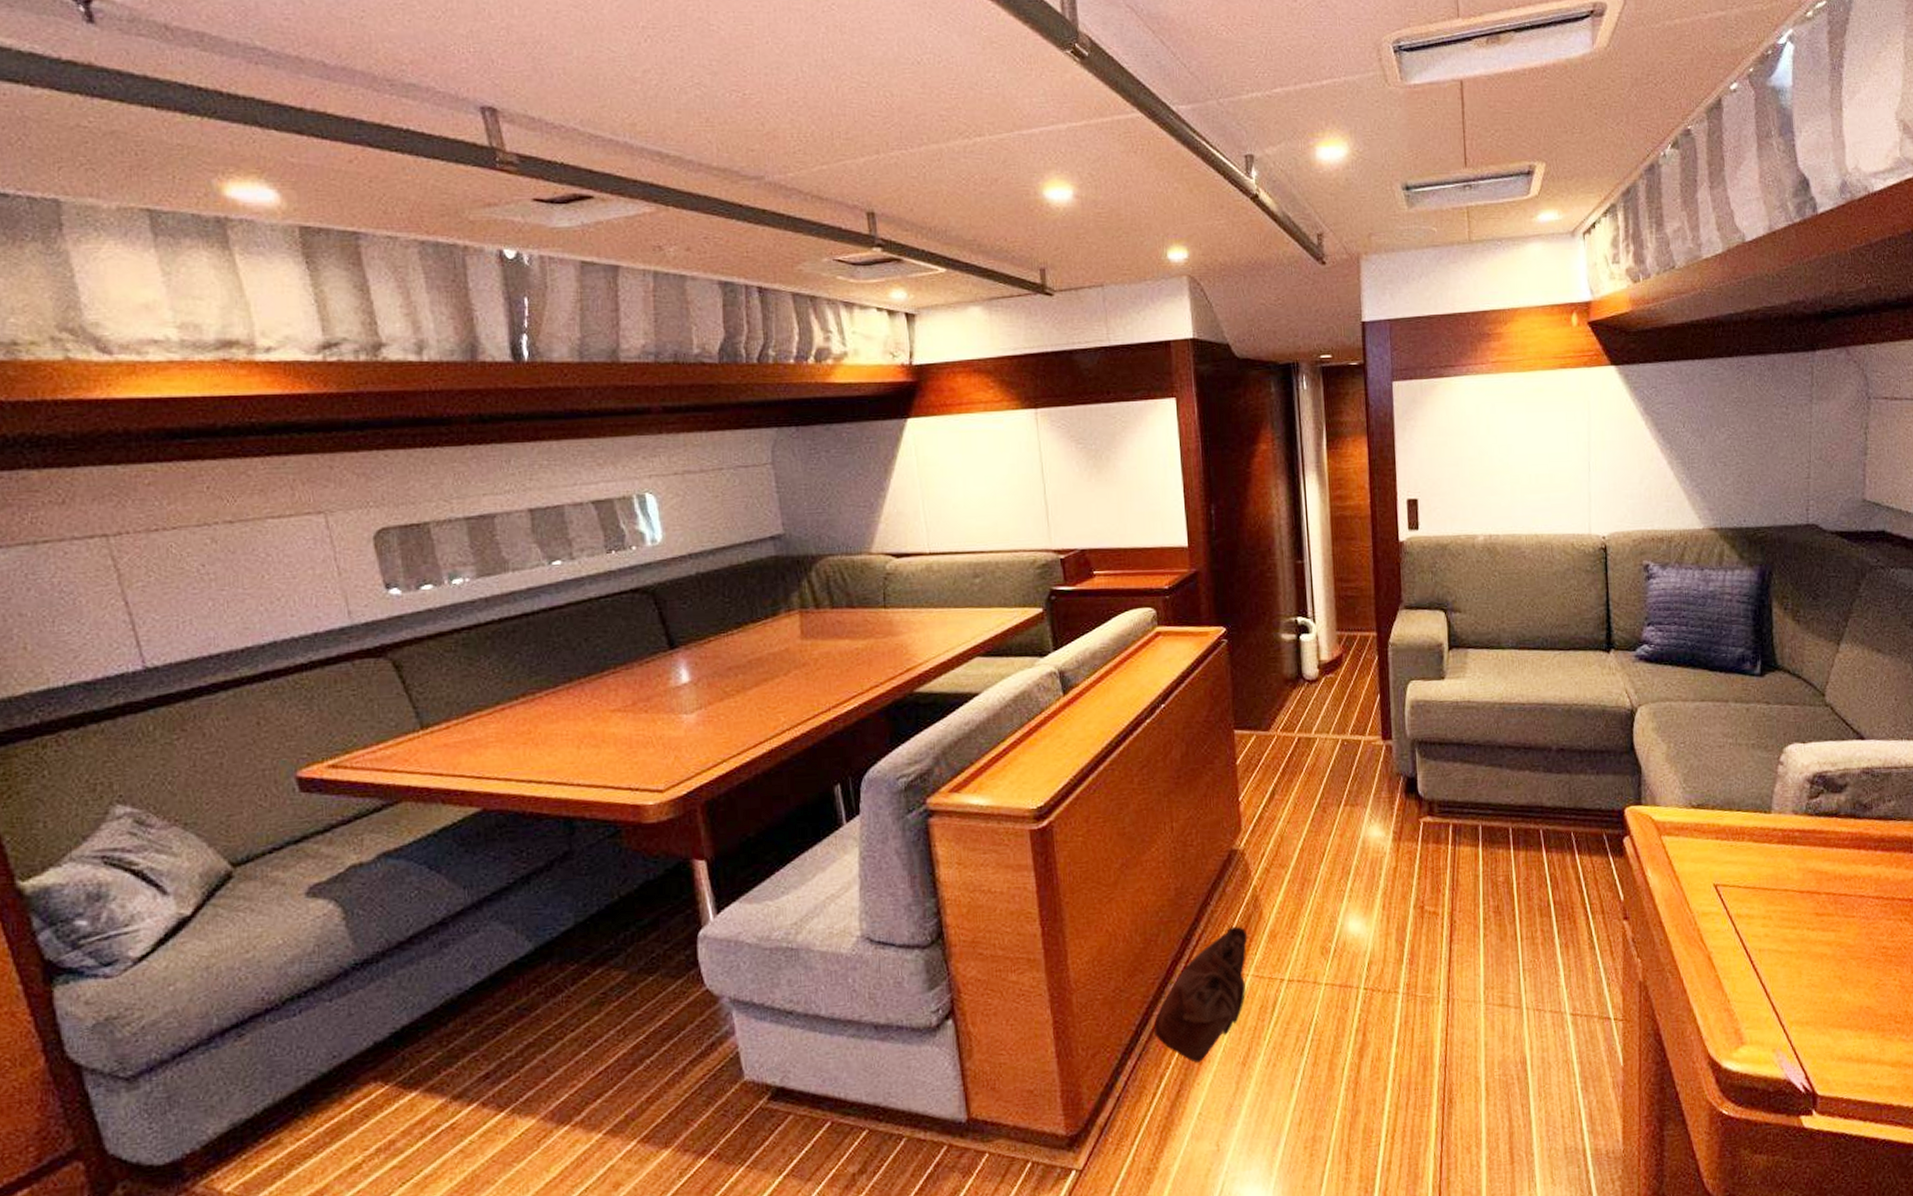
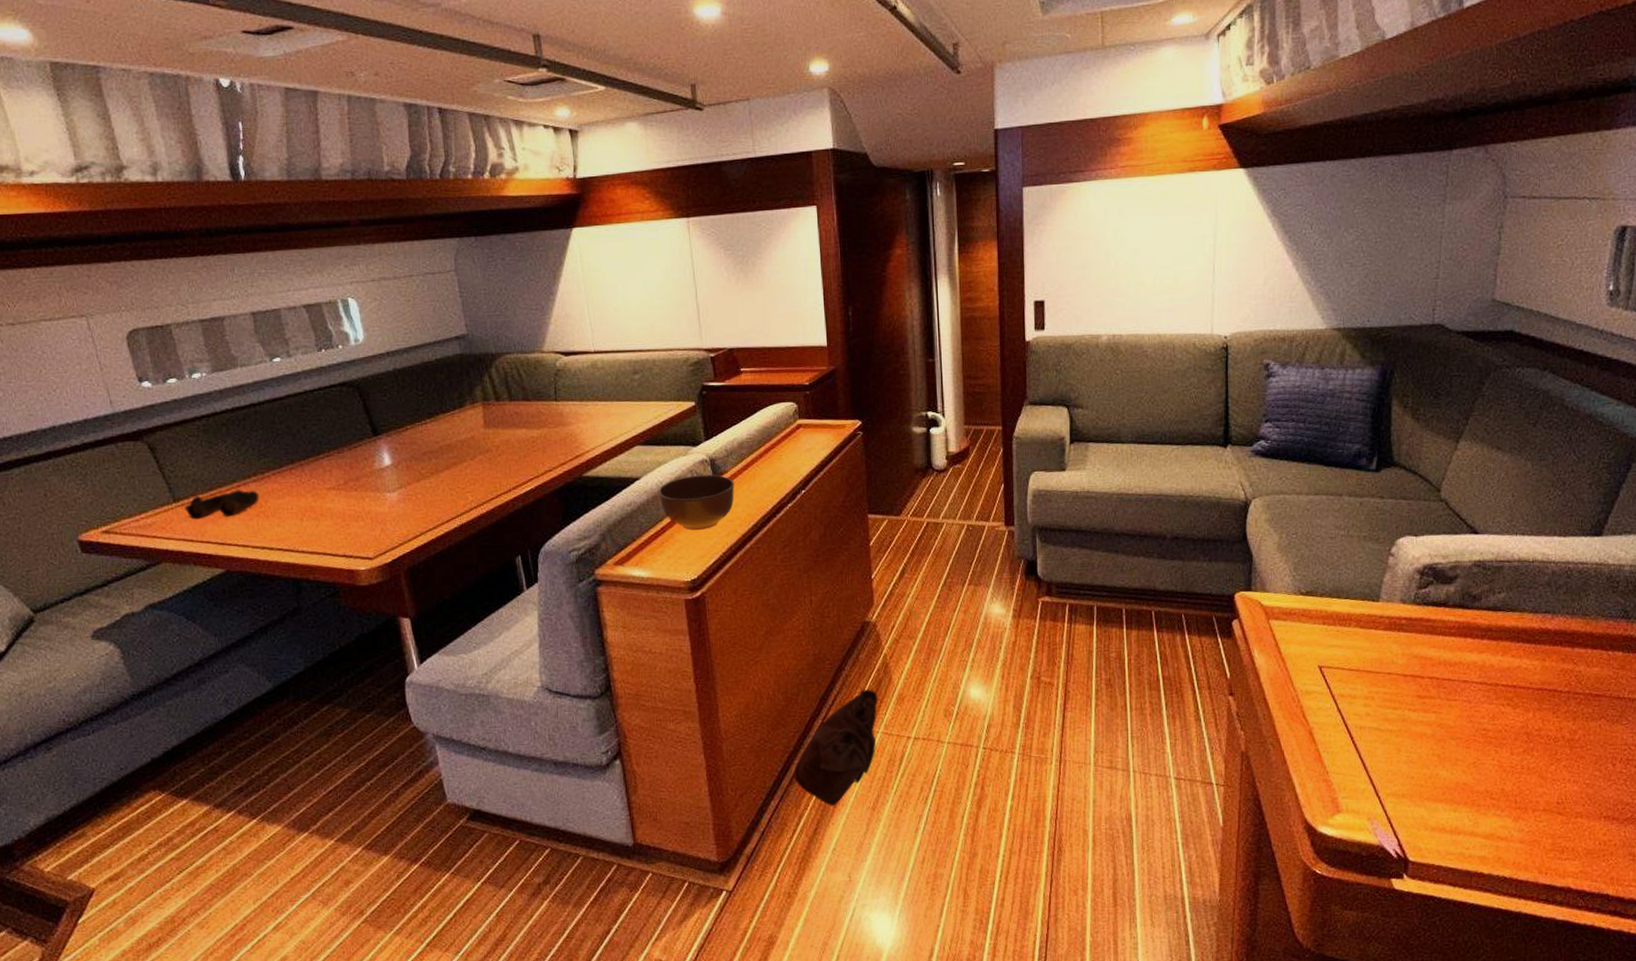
binoculars: none [434,713,528,750] -> present [184,489,260,520]
bowl: none [1000,688,1087,751] -> present [658,474,735,530]

